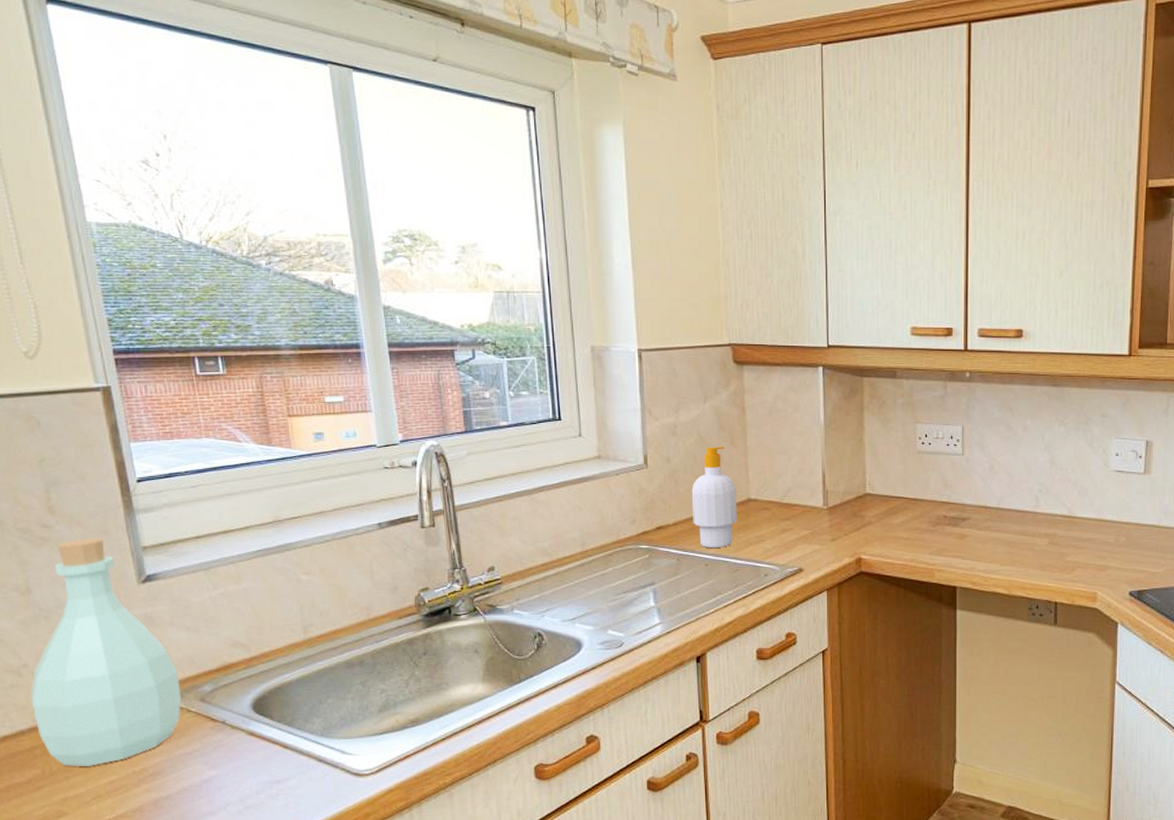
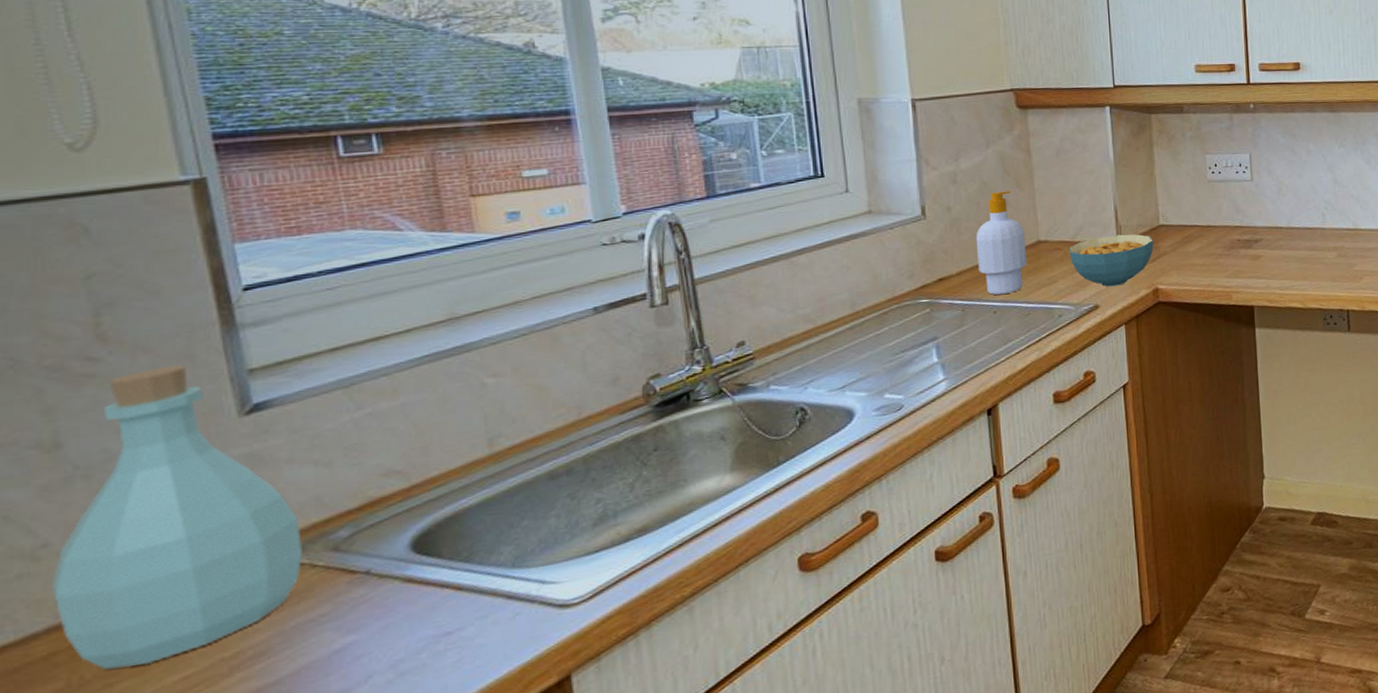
cereal bowl: none [777,500,859,551] -> present [1069,234,1154,287]

